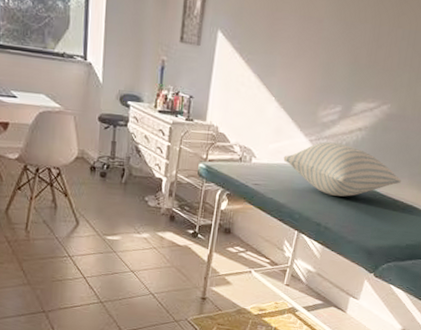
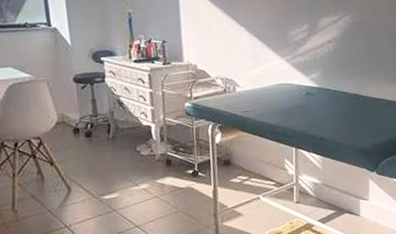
pillow: present [283,142,401,197] -> none [265,57,378,107]

